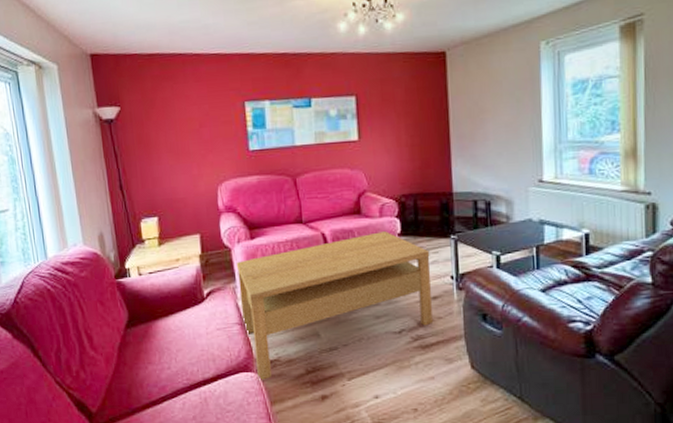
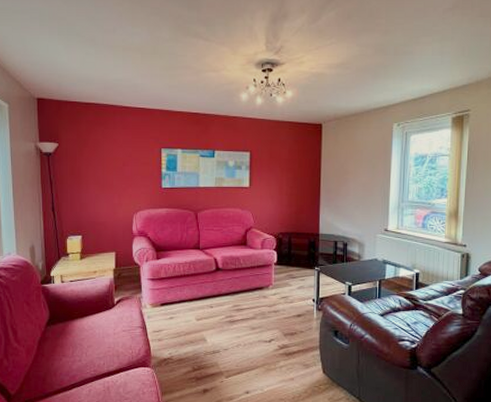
coffee table: present [236,231,433,381] -> none [143,260,298,375]

